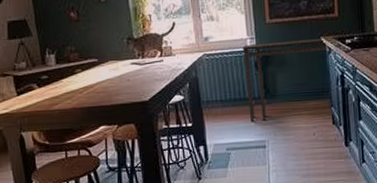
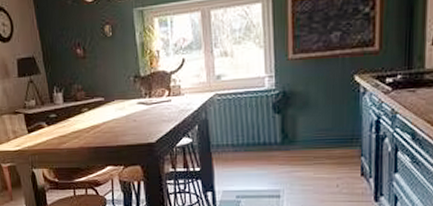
console table: present [242,38,328,122] -> none [259,76,363,169]

